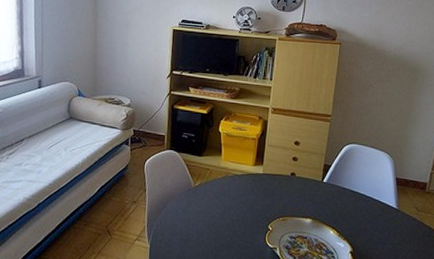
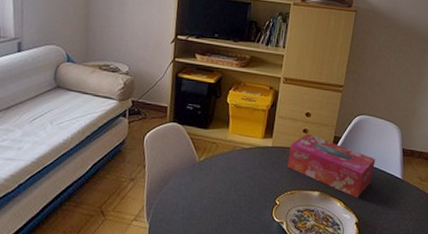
tissue box: none [278,161,368,227] -> present [287,134,376,199]

